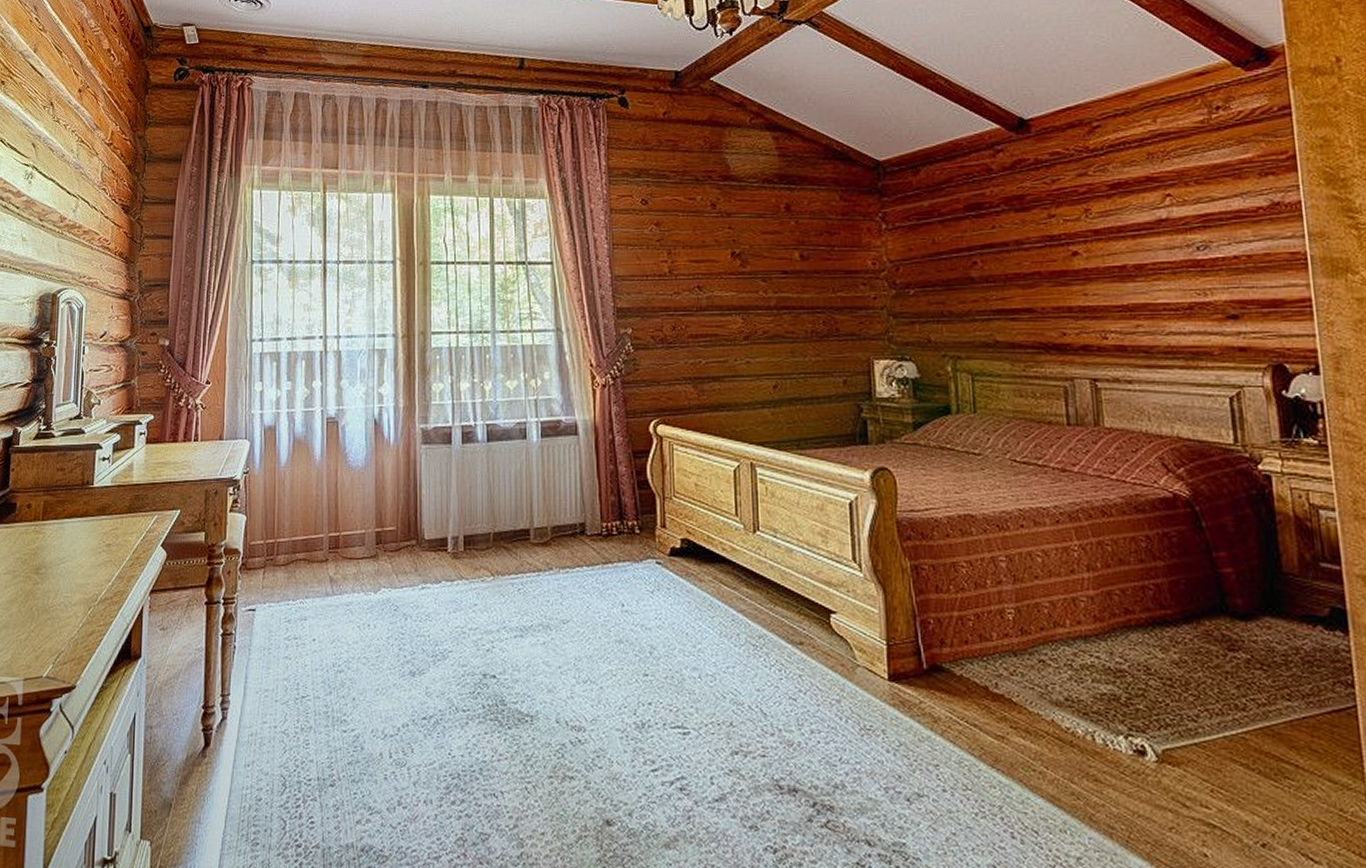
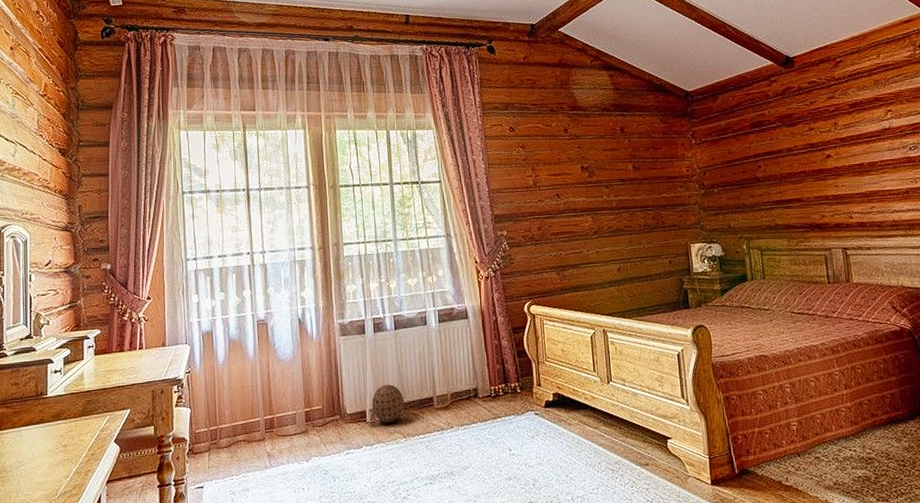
decorative ball: none [455,508,495,556] -> present [372,384,405,423]

